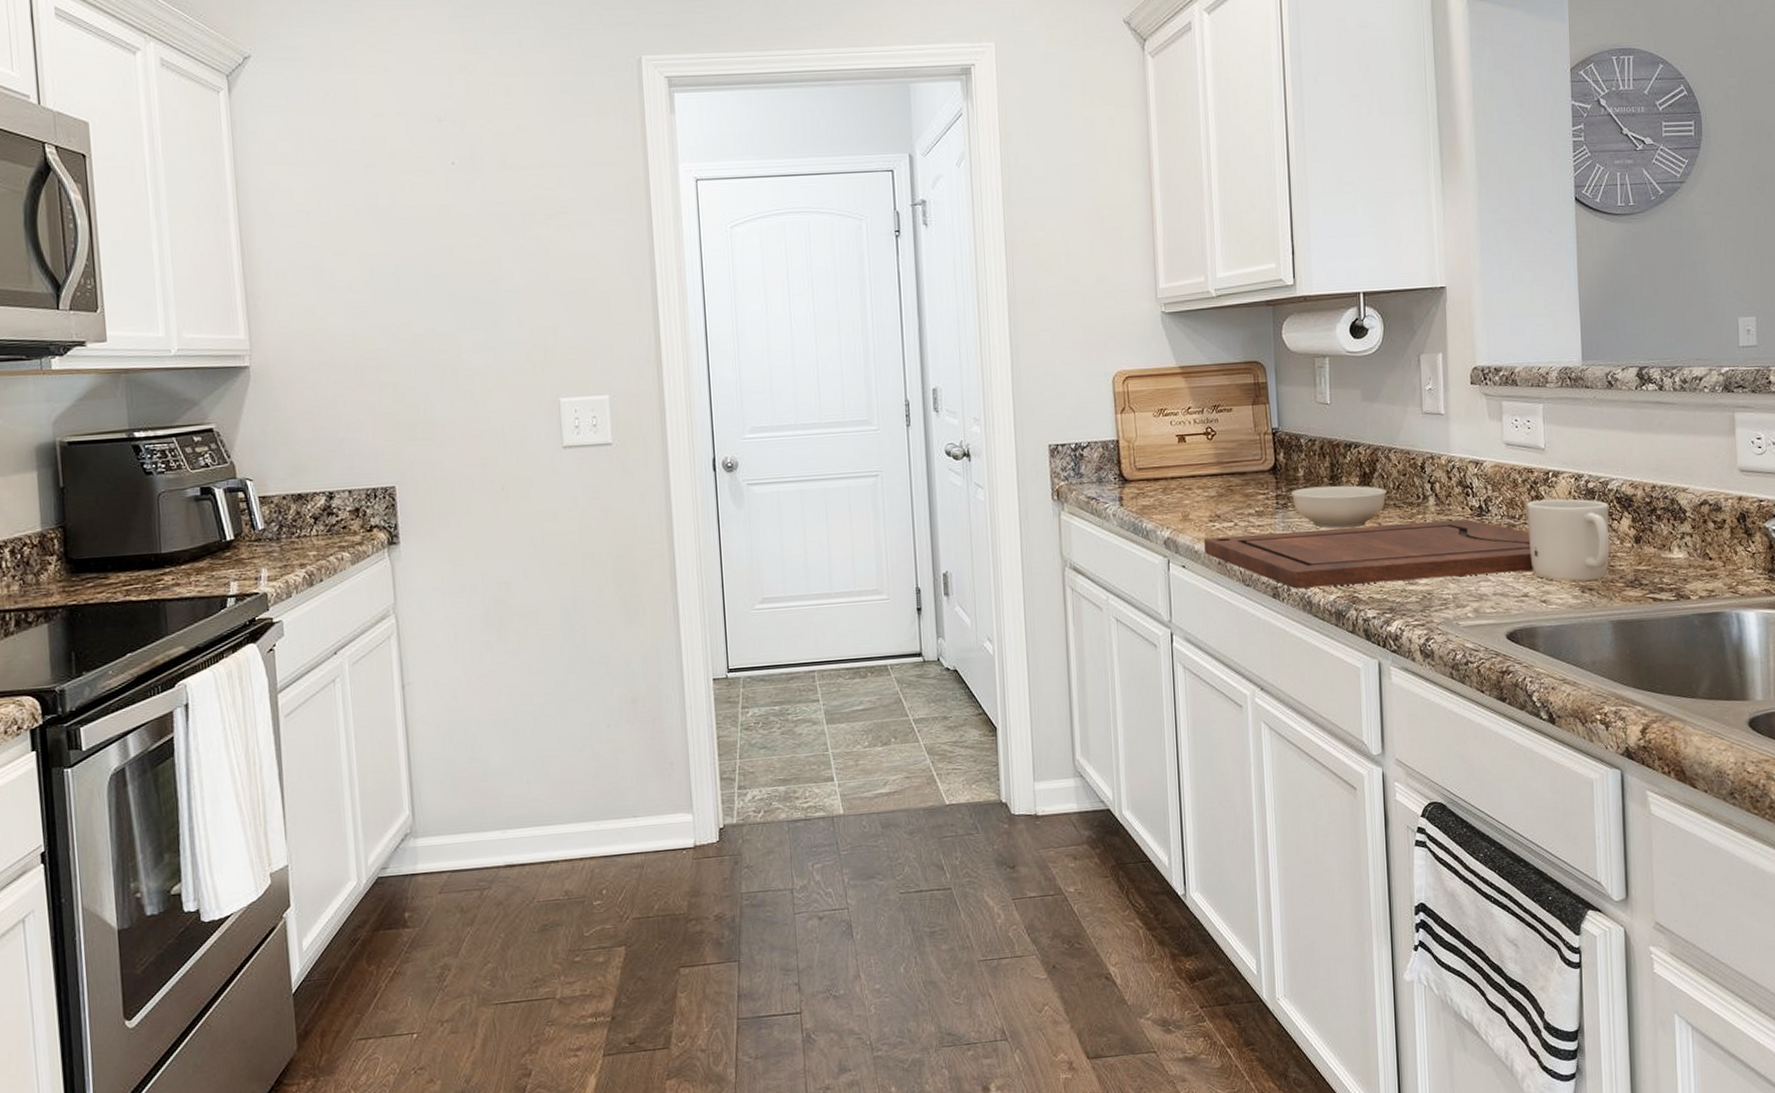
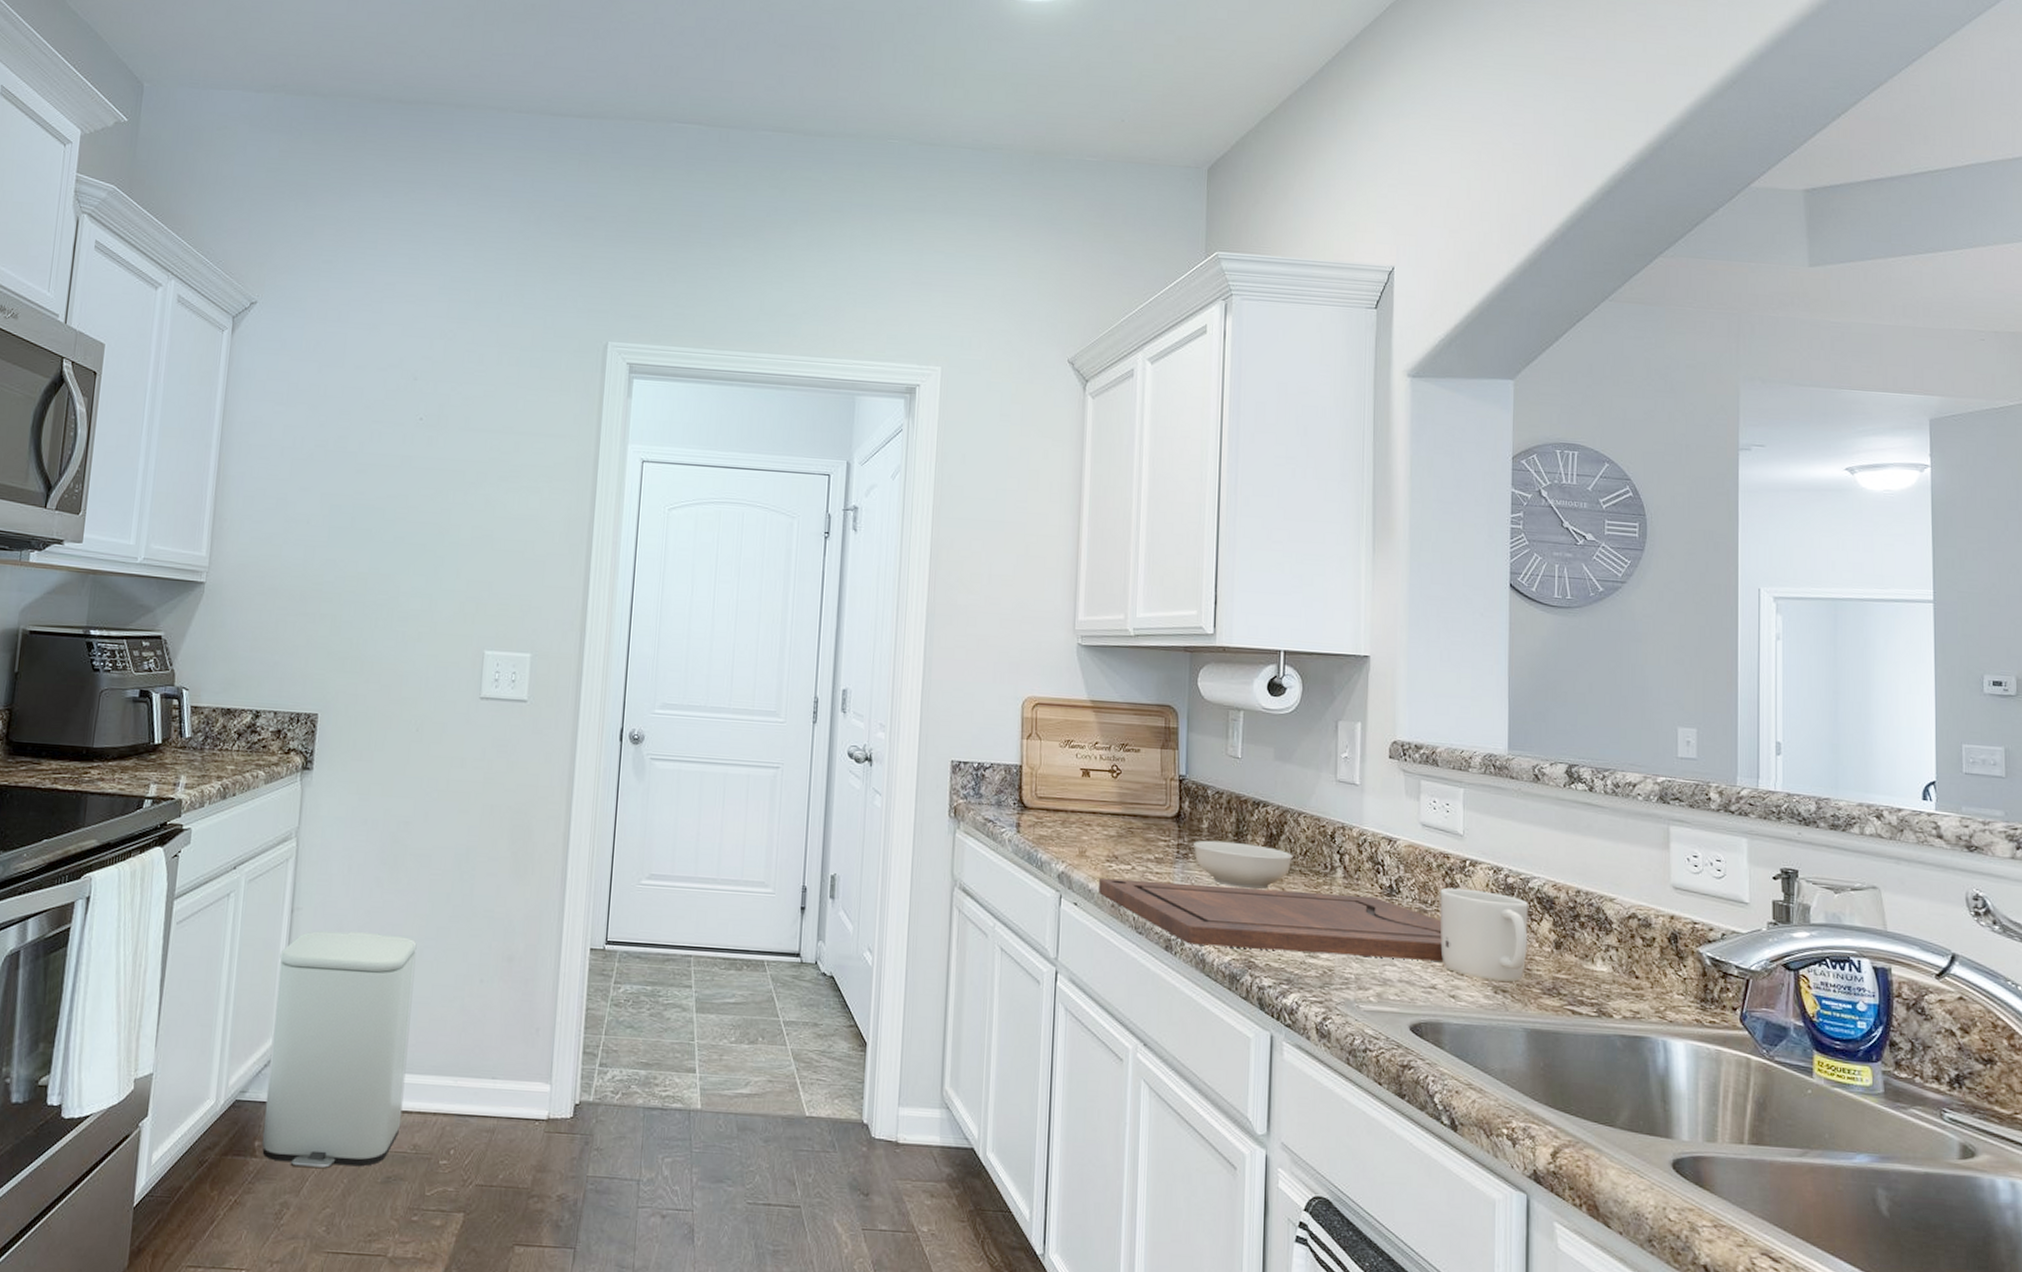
pedal bin: none [398,695,549,931] -> present [261,931,417,1169]

